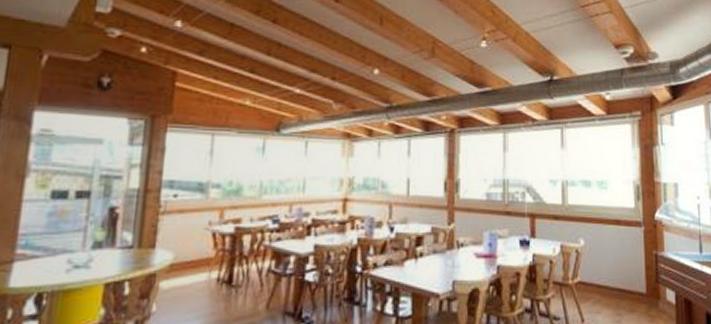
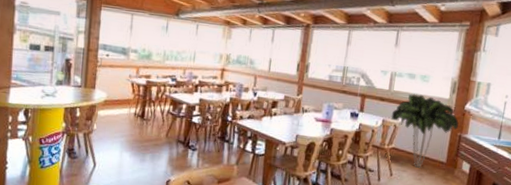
indoor plant: none [570,206,652,305] -> present [391,93,459,168]

